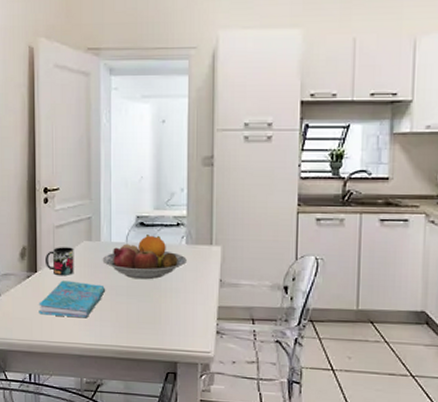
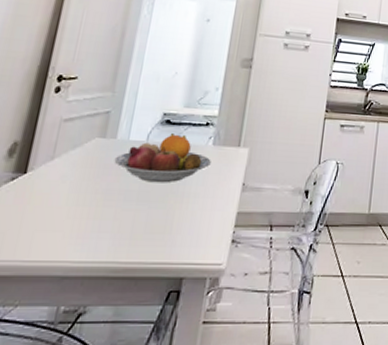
cover: present [39,280,106,318] -> none [17,183,113,230]
mug: present [46,247,74,276] -> none [40,143,82,179]

